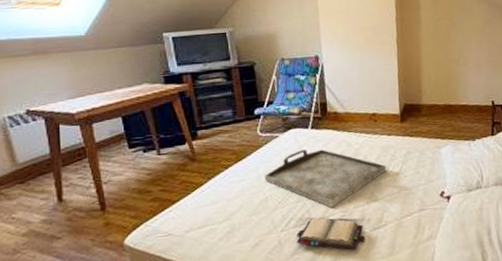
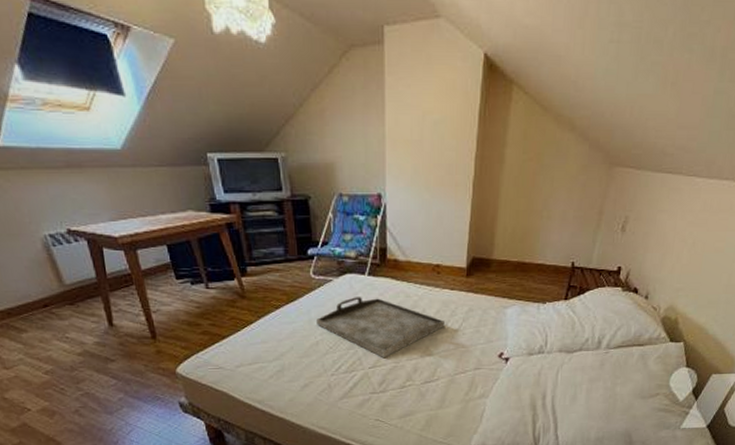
hardback book: present [296,217,365,250] -> none [345,365,415,400]

